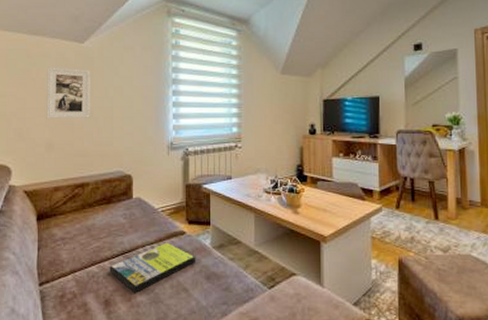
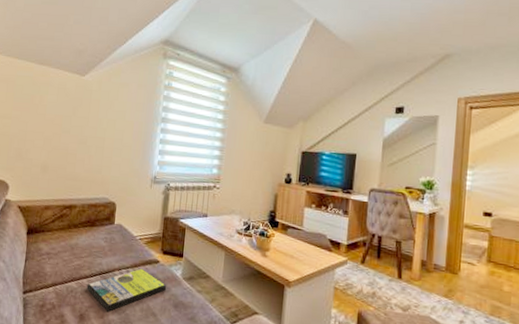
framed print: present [46,66,90,119] -> none [44,94,88,146]

